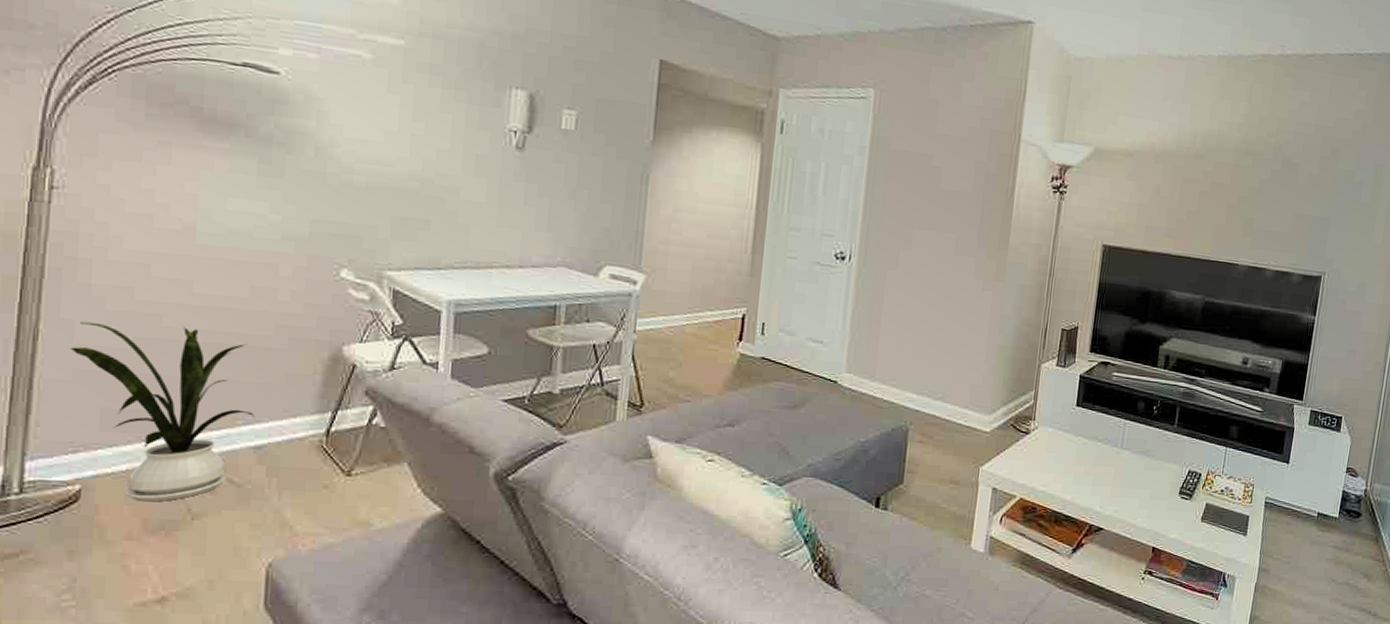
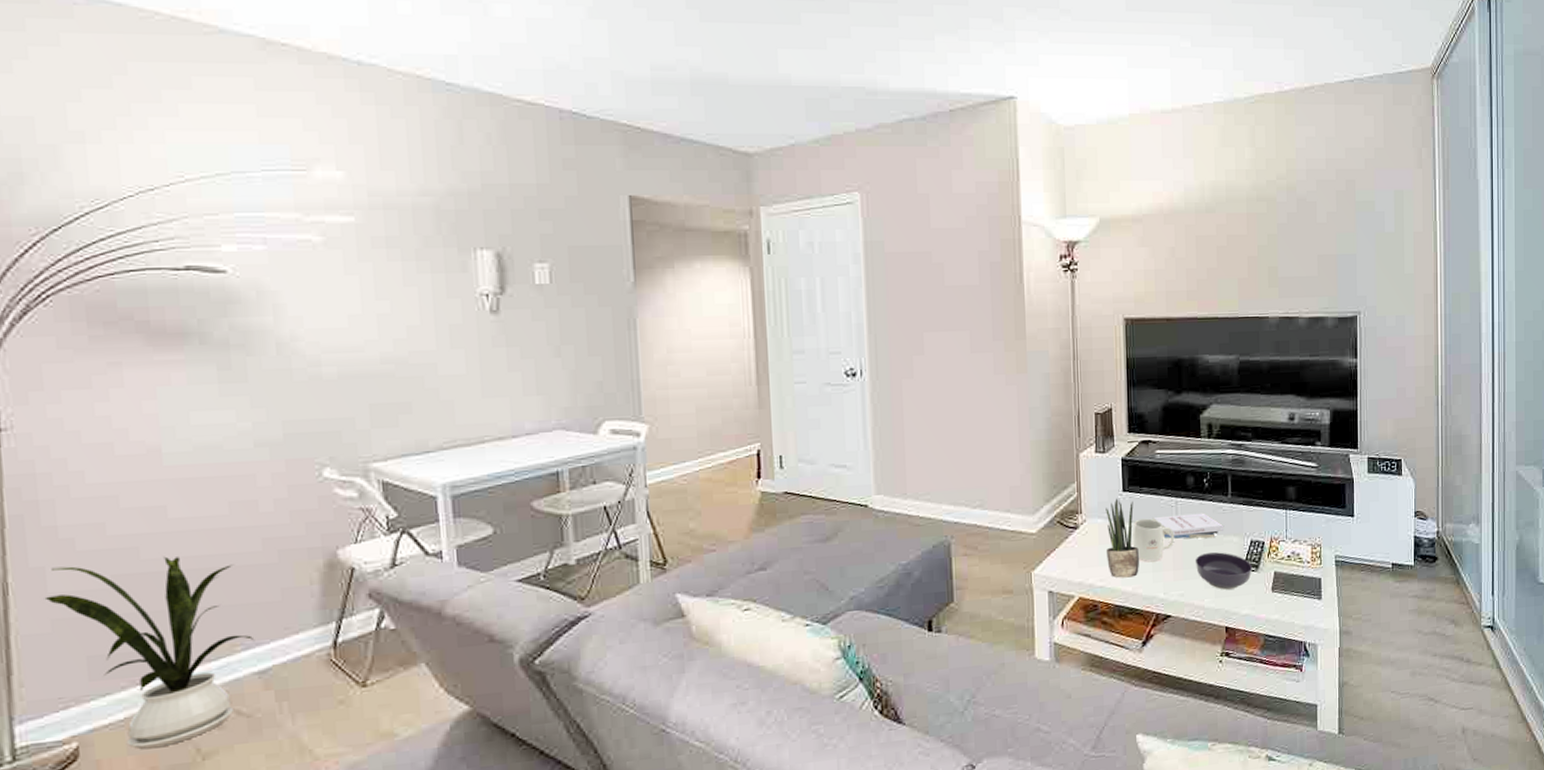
potted plant: none [1051,411,1085,487] -> present [1106,498,1139,578]
mug: none [1077,434,1119,476] -> present [1132,518,1175,563]
books: none [1100,434,1166,463] -> present [1152,512,1224,539]
bowl: none [1133,475,1187,513] -> present [1195,552,1253,590]

